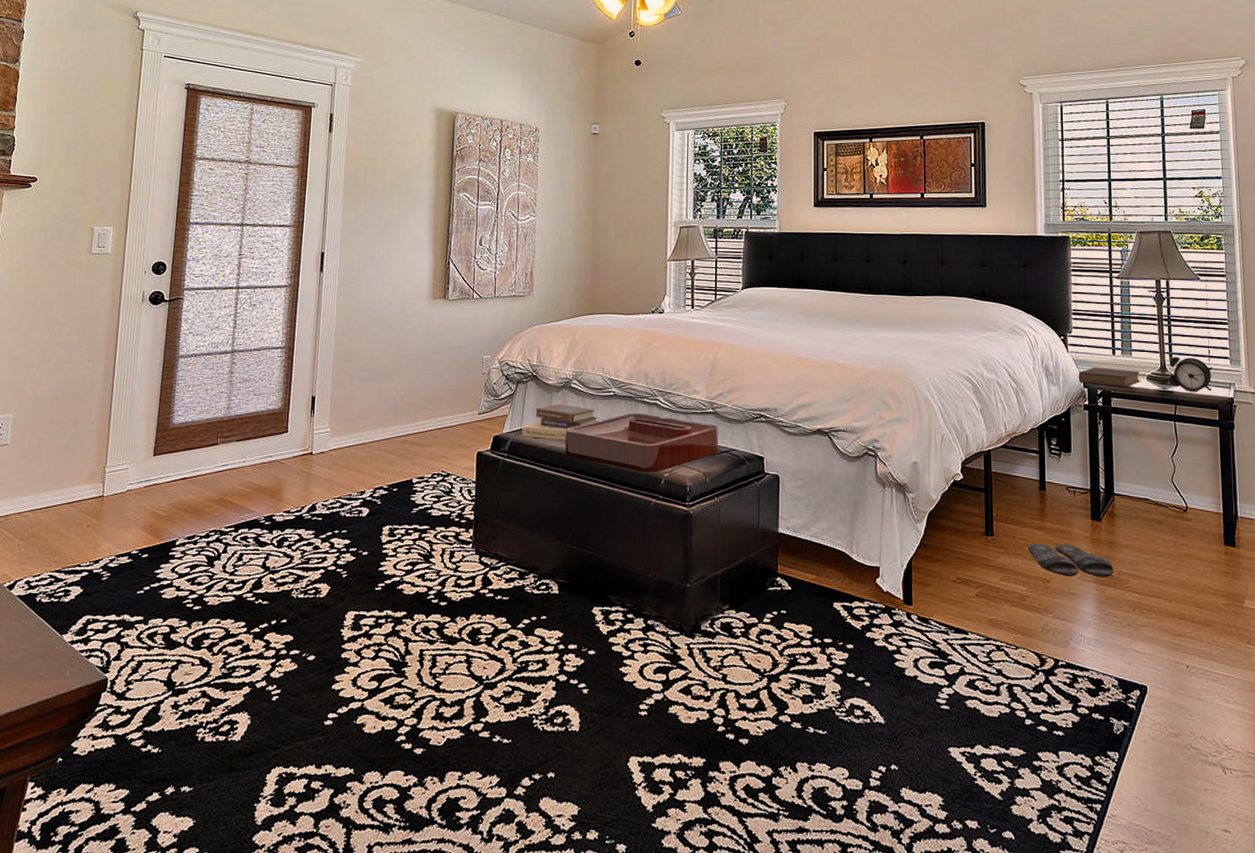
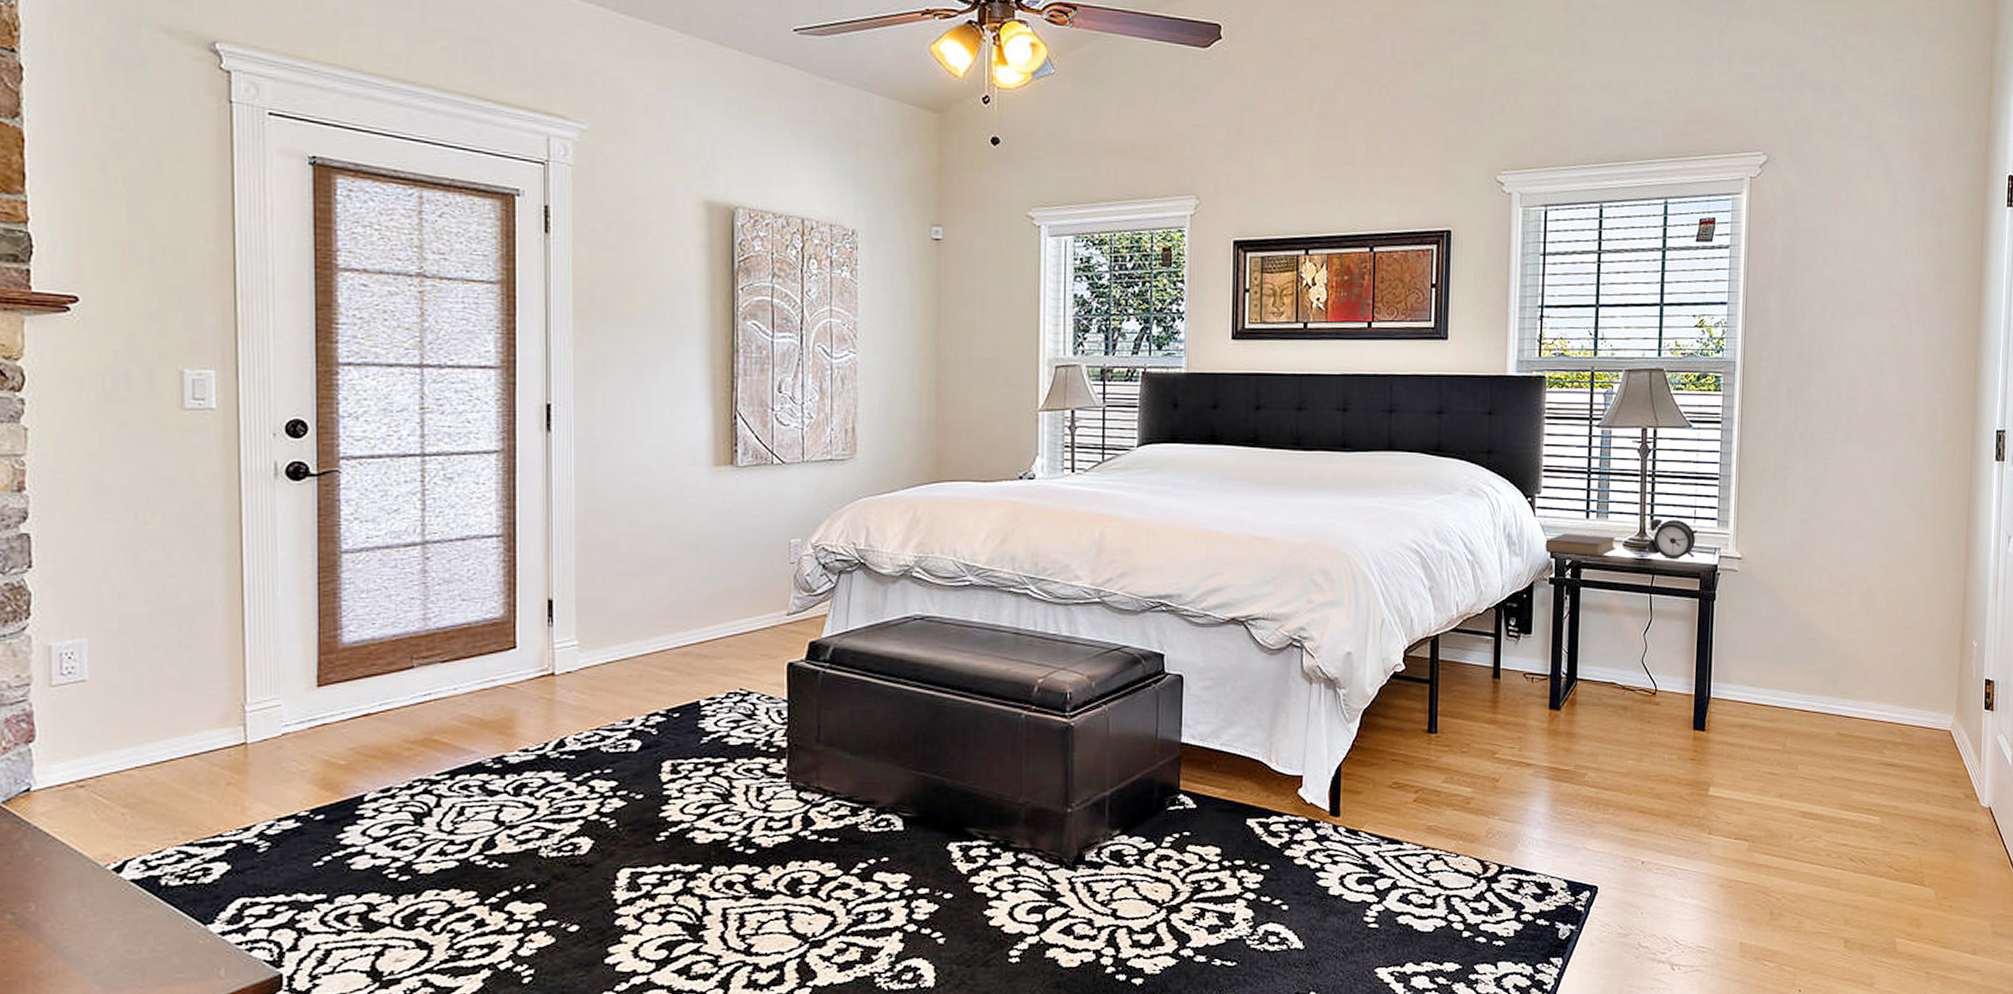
books: present [522,404,597,441] -> none [847,599,948,644]
decorative tray: present [565,414,719,473] -> none [906,607,1107,679]
slippers: present [1028,543,1113,577] -> none [1476,737,1570,774]

